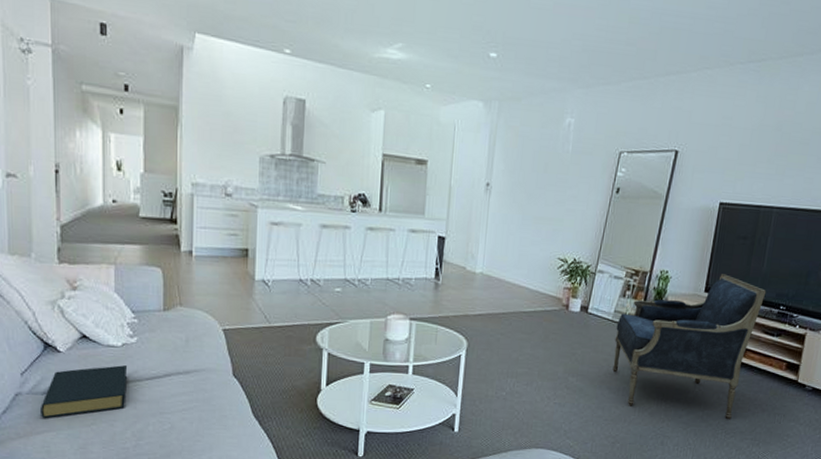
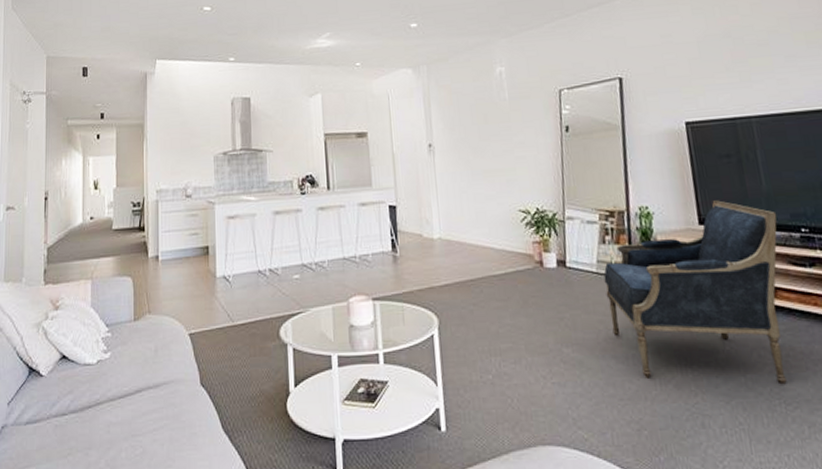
hardback book: present [41,365,128,418] -> none [23,384,102,451]

